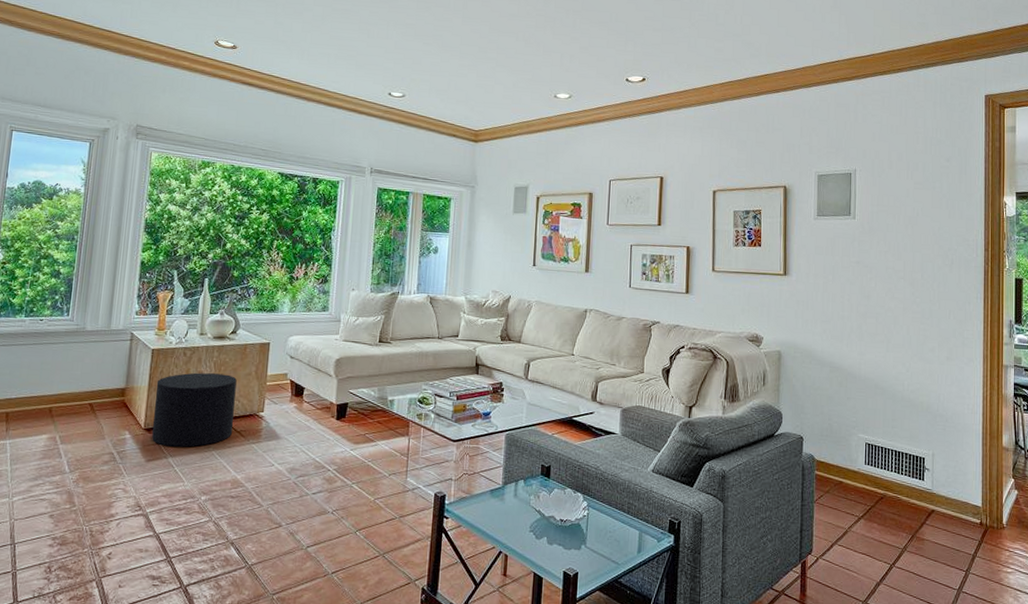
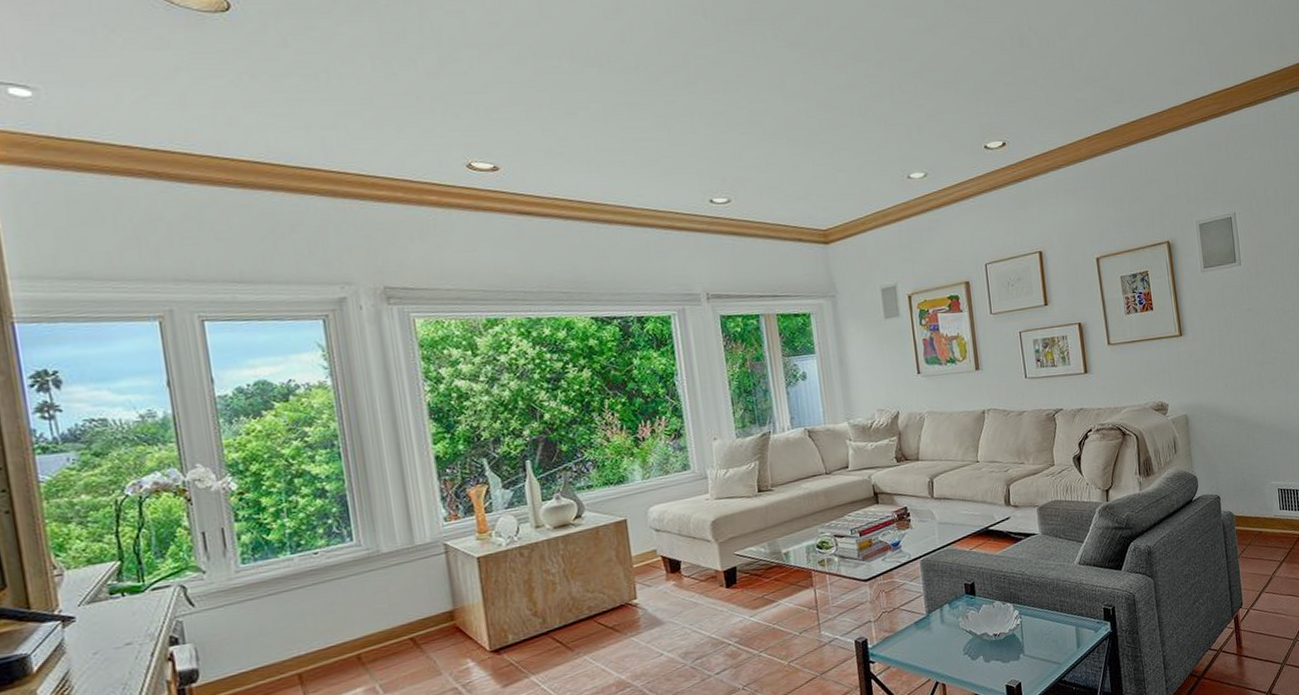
stool: present [152,372,237,447] -> none [493,566,604,665]

